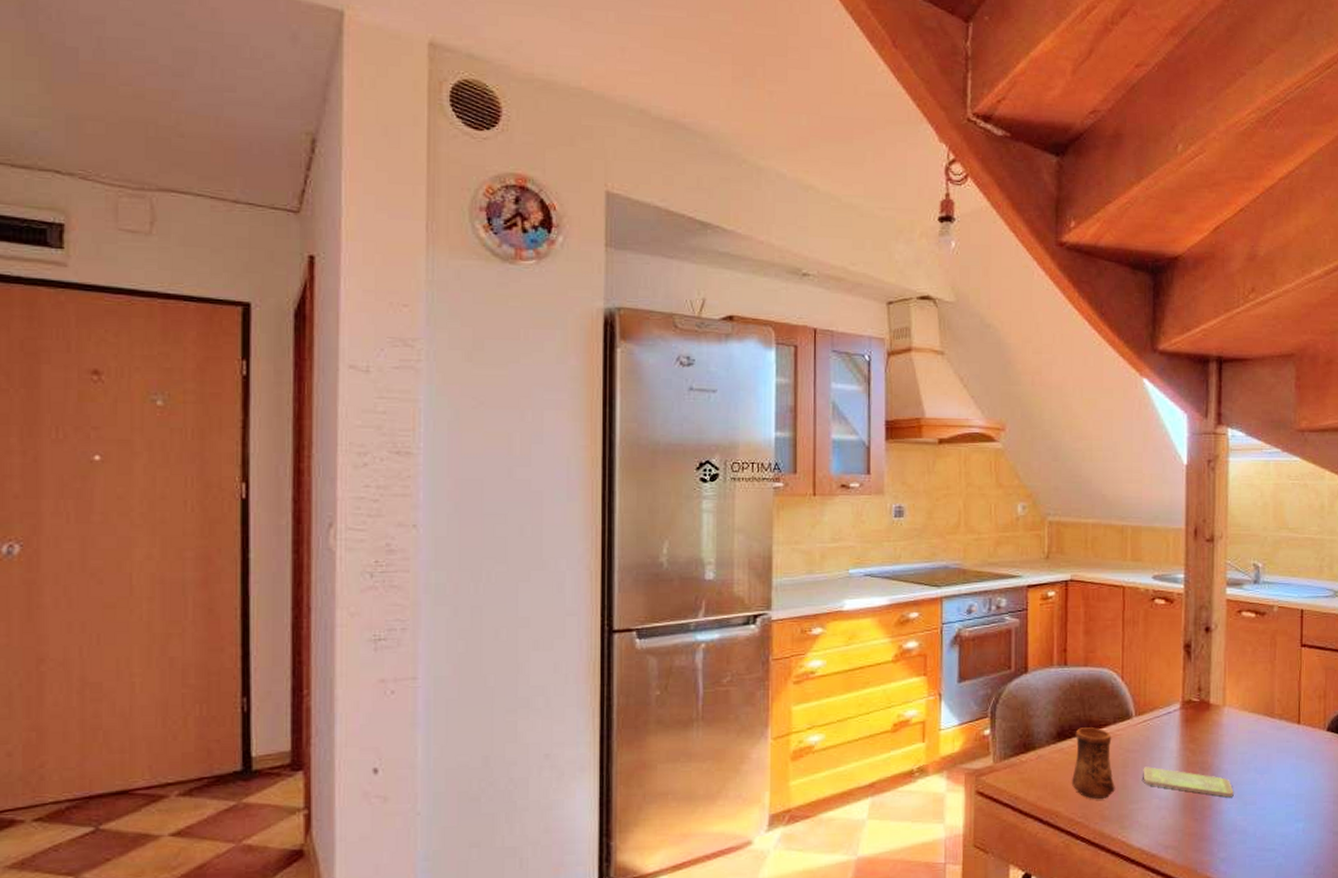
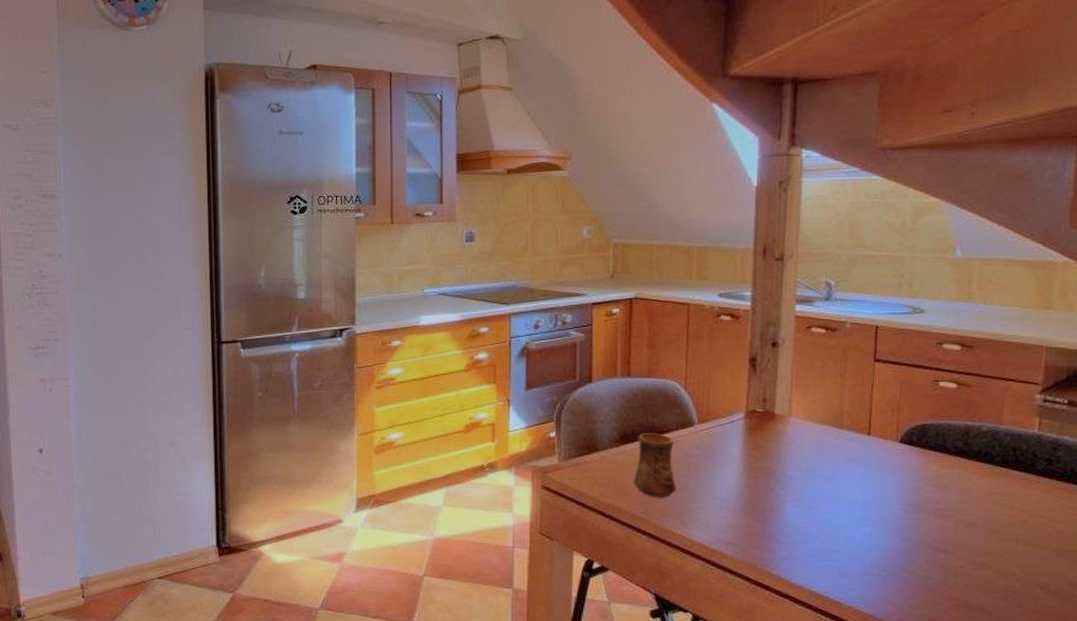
smartphone: present [1143,766,1234,798] -> none [704,470,797,501]

